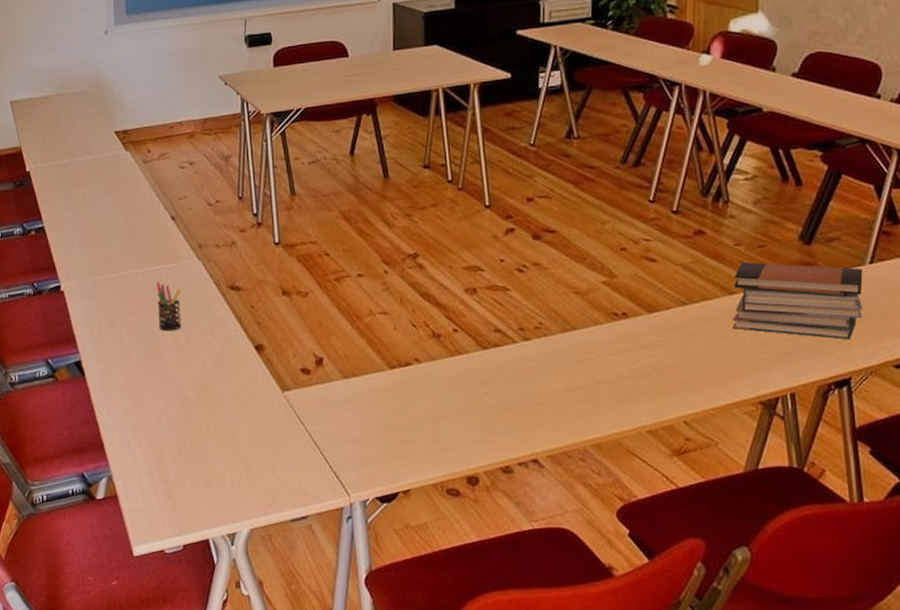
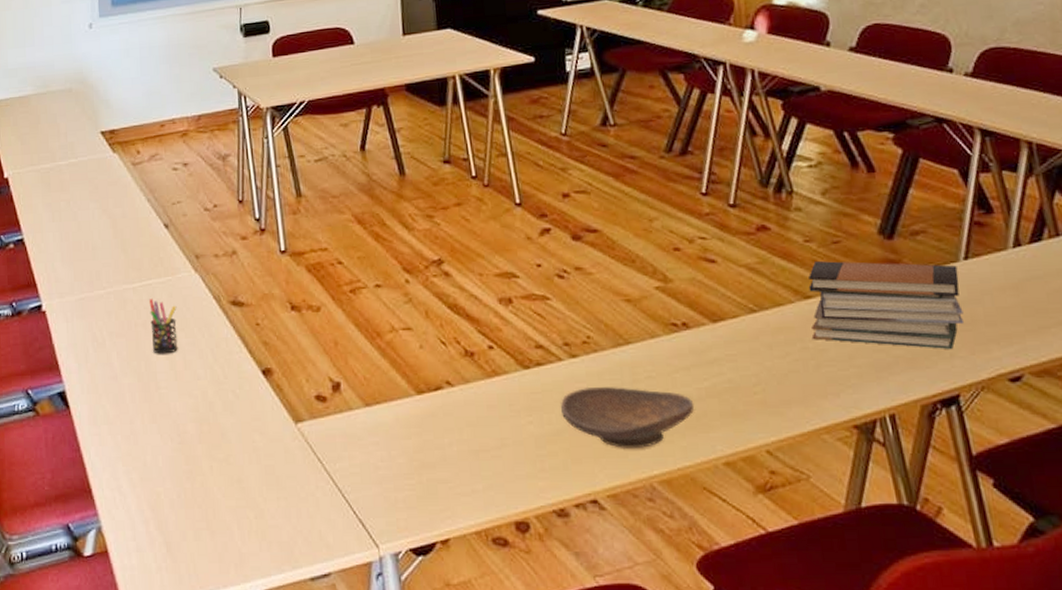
decorative bowl: none [512,366,627,418] -> present [560,387,695,450]

